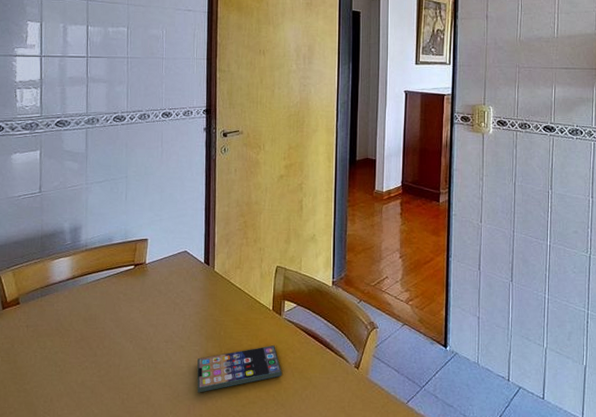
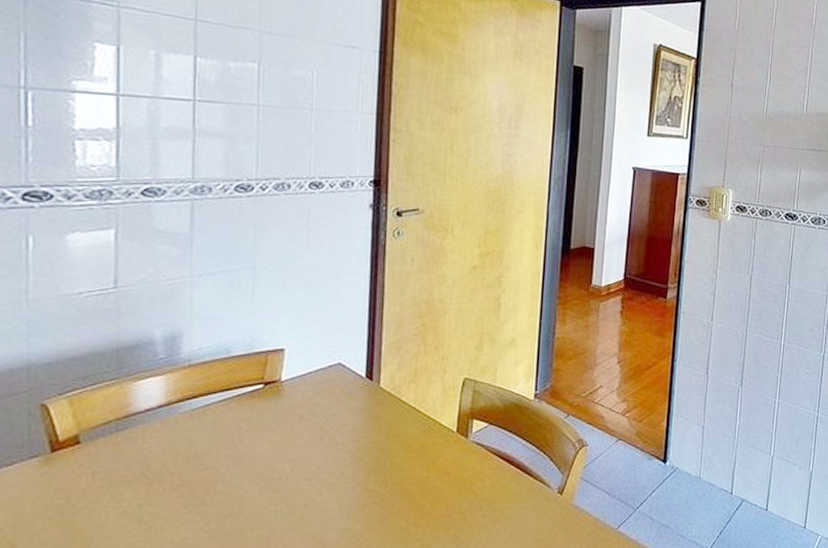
smartphone: present [197,345,282,393] -> none [351,474,466,540]

